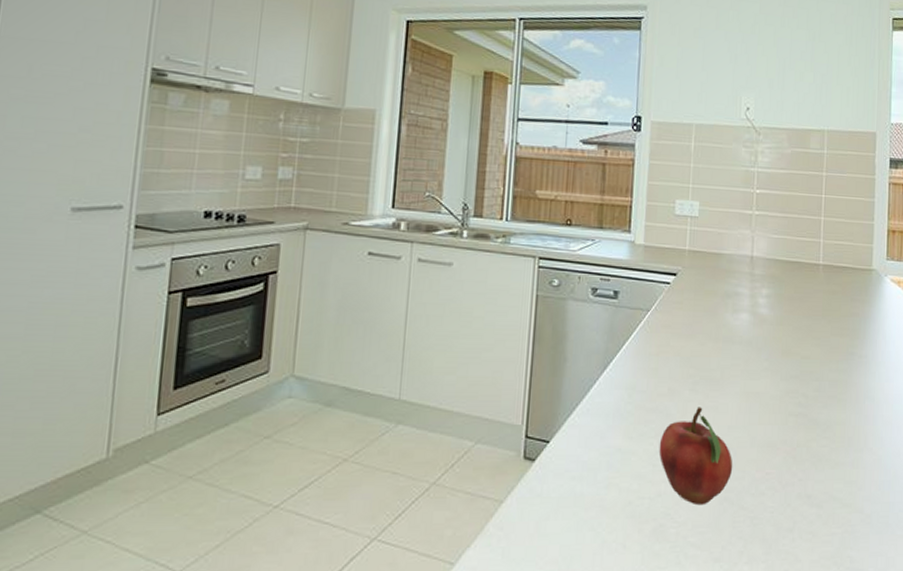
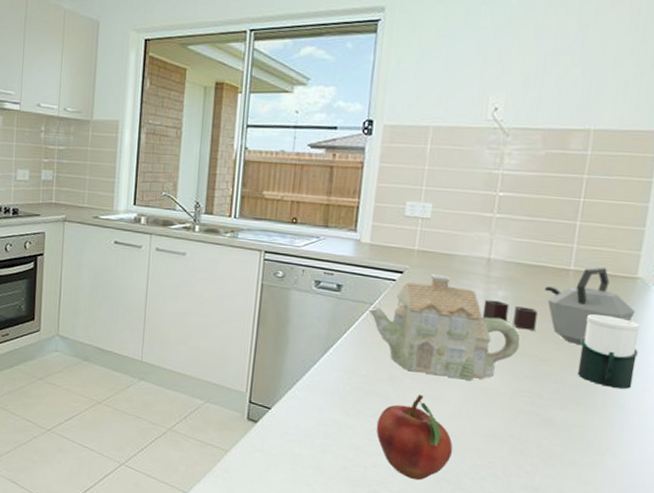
teapot: none [645,275,784,386] -> present [368,274,520,381]
kettle: none [750,260,874,340] -> present [482,266,635,346]
cup: none [834,308,879,380] -> present [577,314,641,389]

